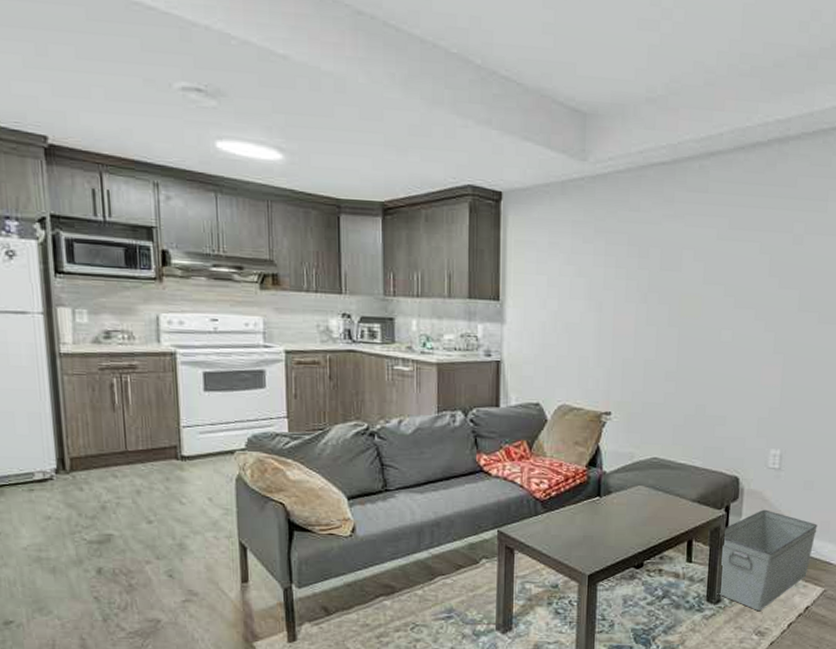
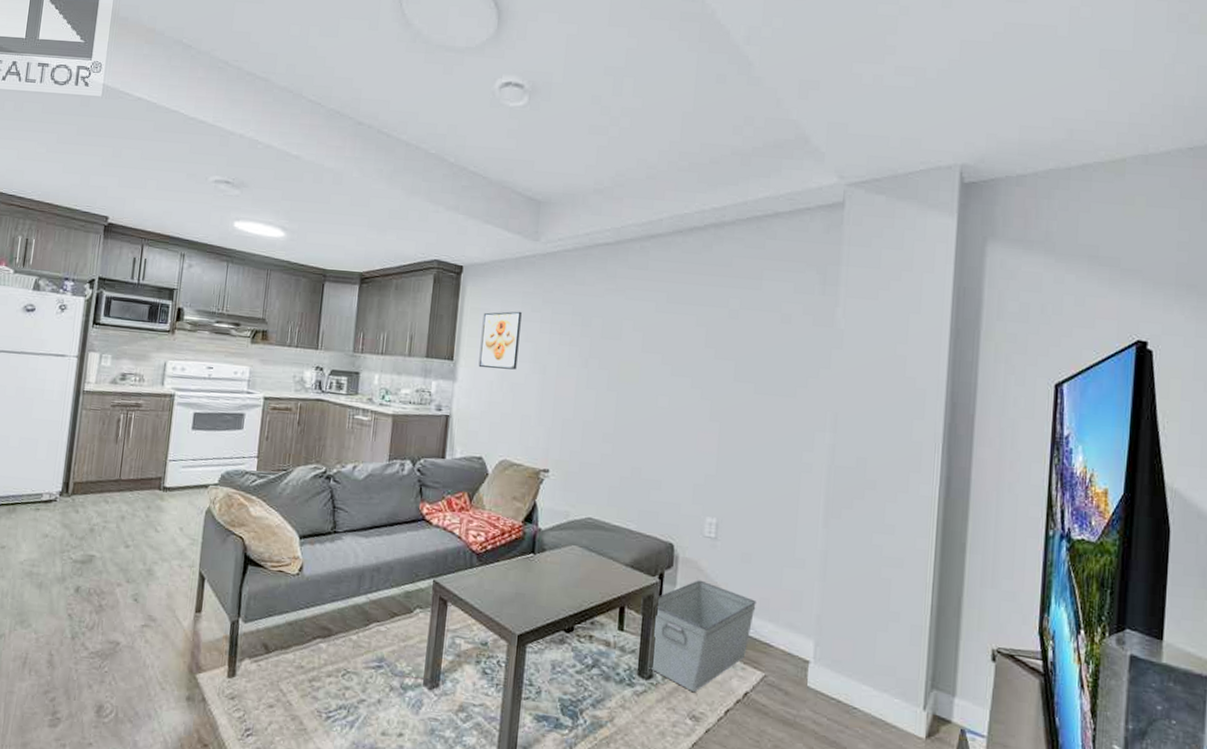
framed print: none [528,242,572,308] -> present [478,311,522,370]

